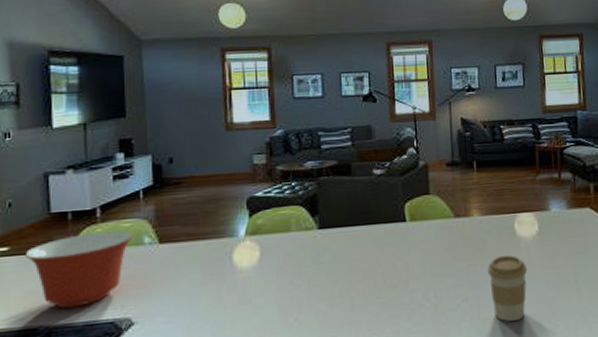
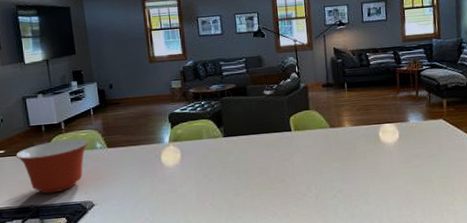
coffee cup: present [487,255,528,322] -> none [357,157,390,208]

